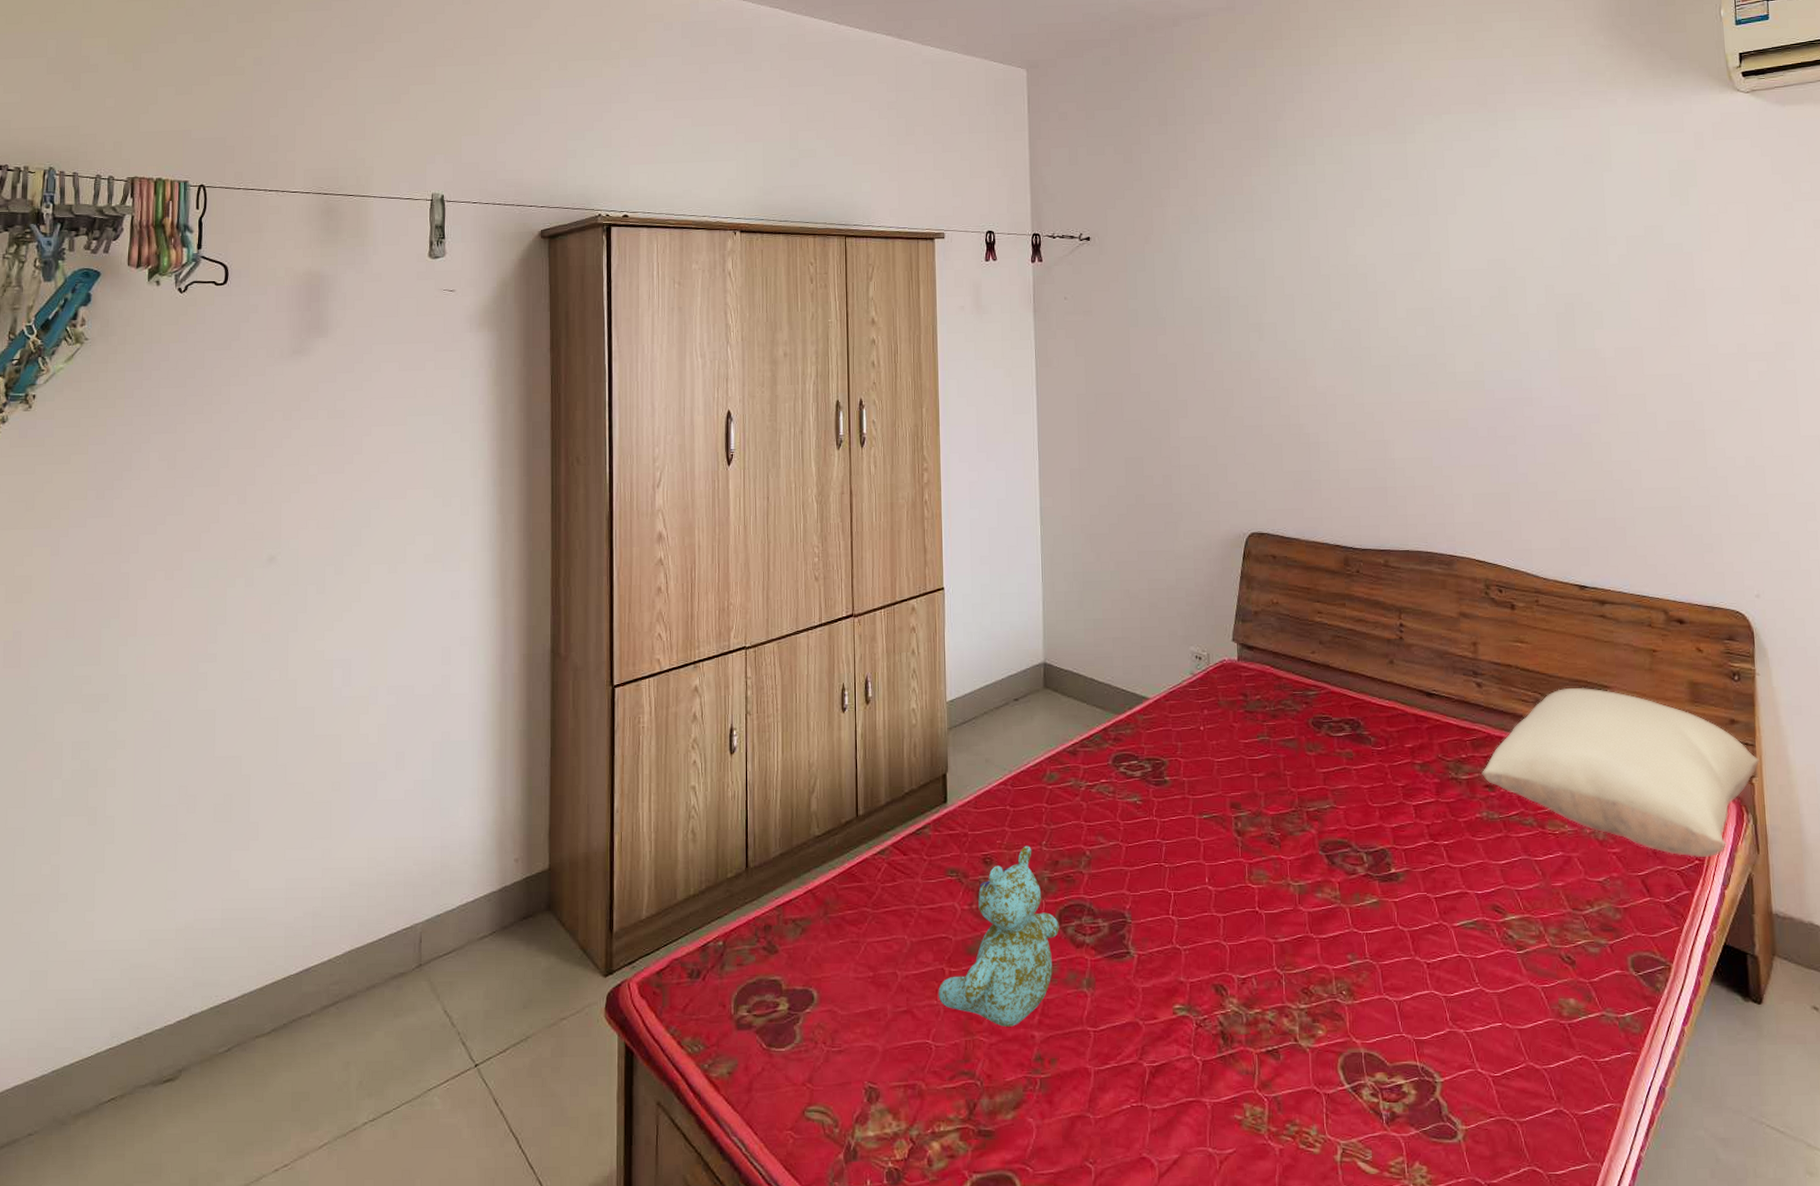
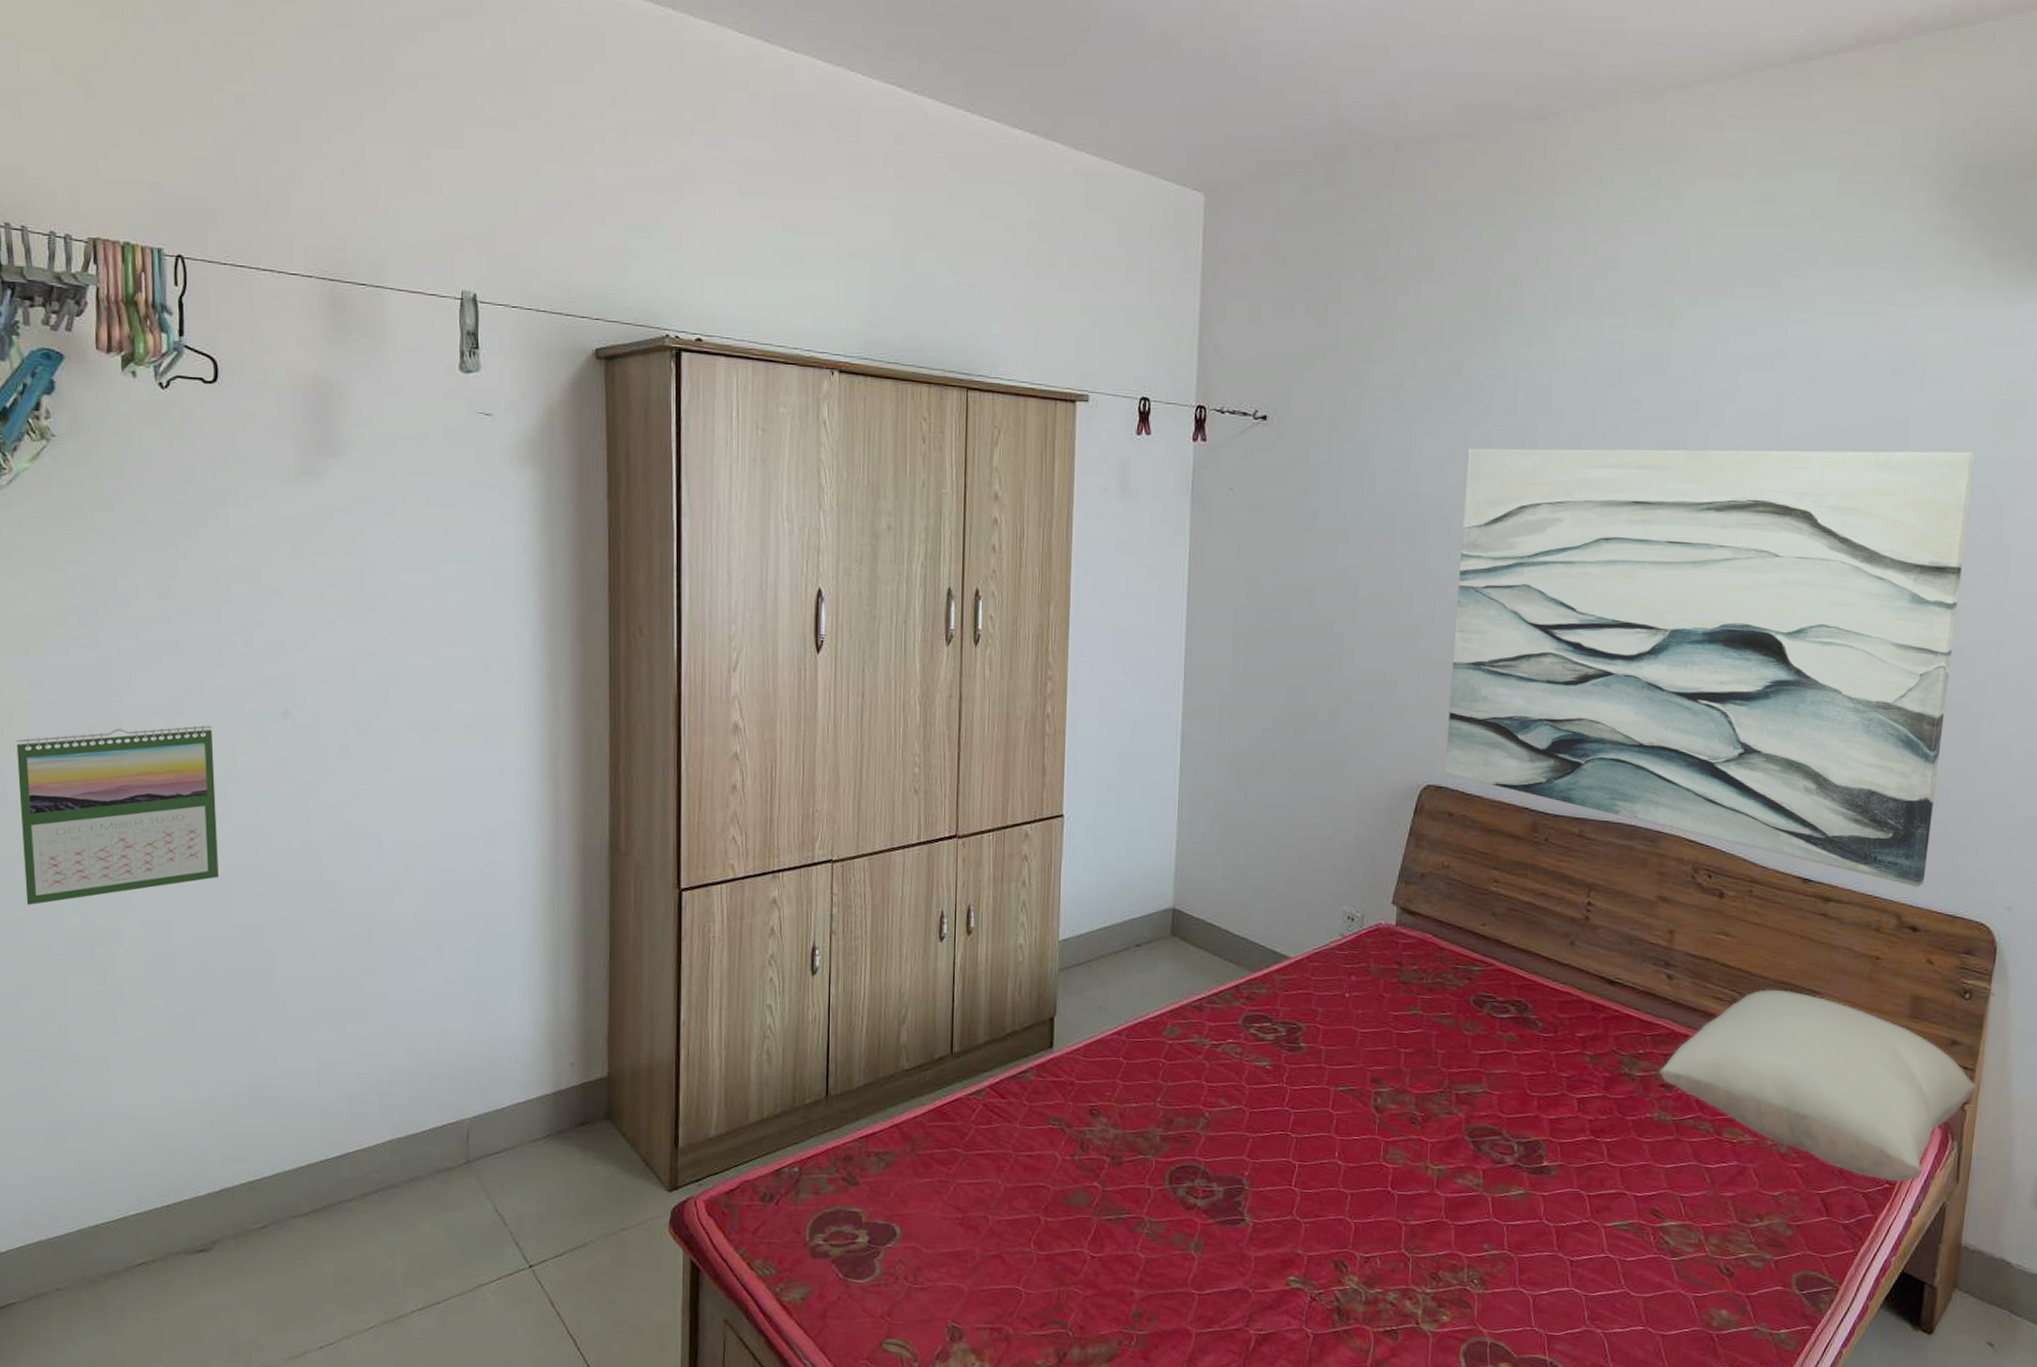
calendar: none [30,576,207,755] -> present [16,725,219,905]
stuffed bear: present [938,845,1059,1027] -> none [1032,1100,1169,1282]
wall art: none [1255,217,1682,584] -> present [1445,447,1976,887]

